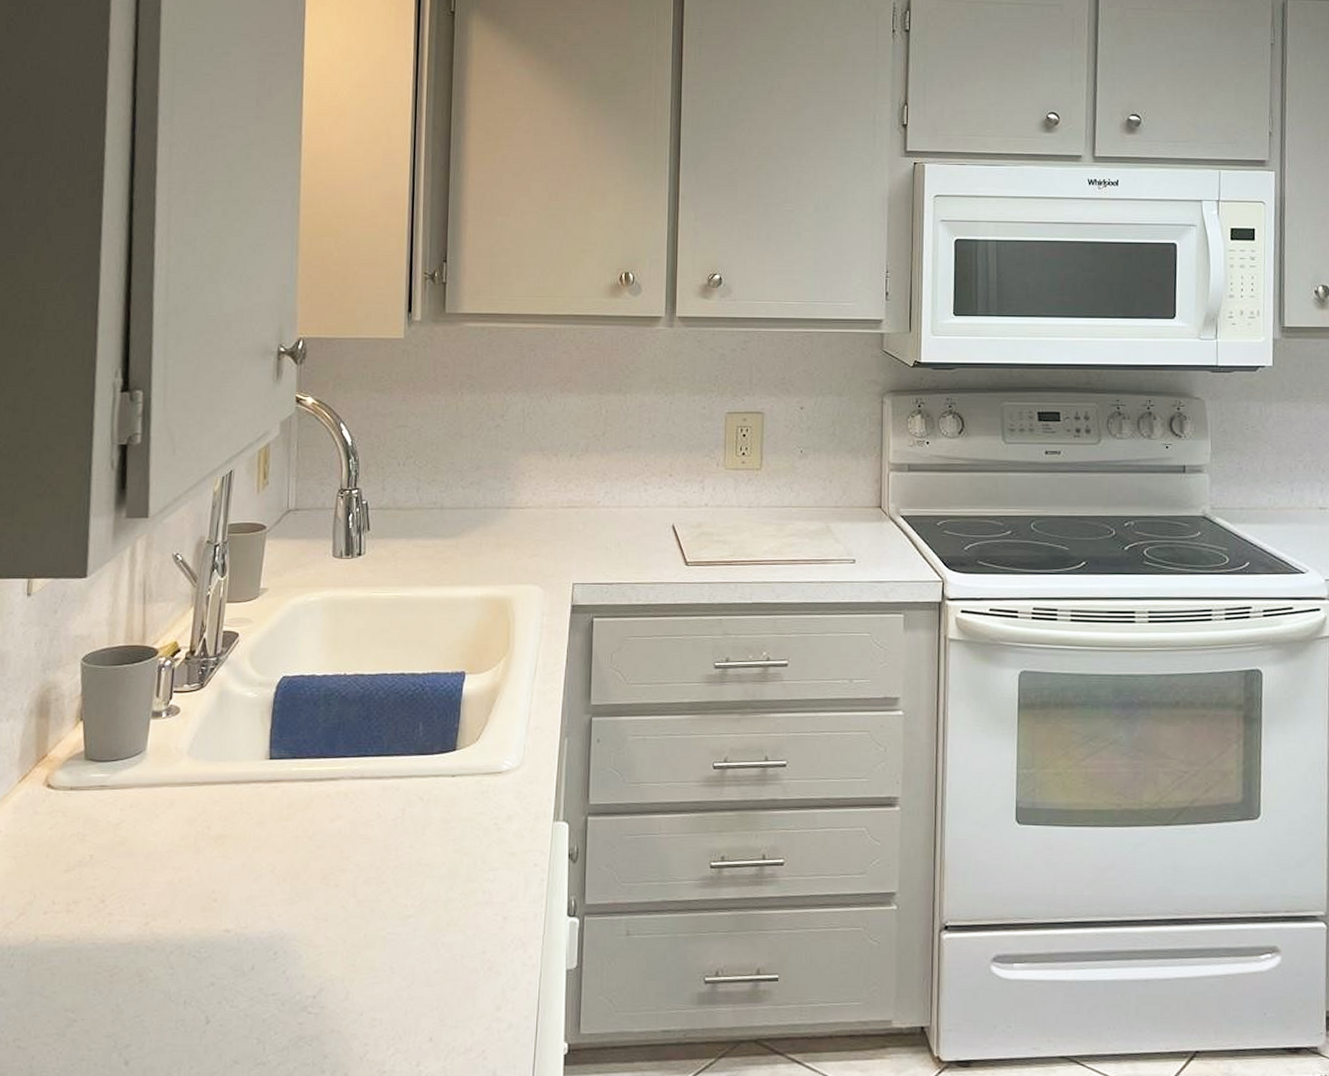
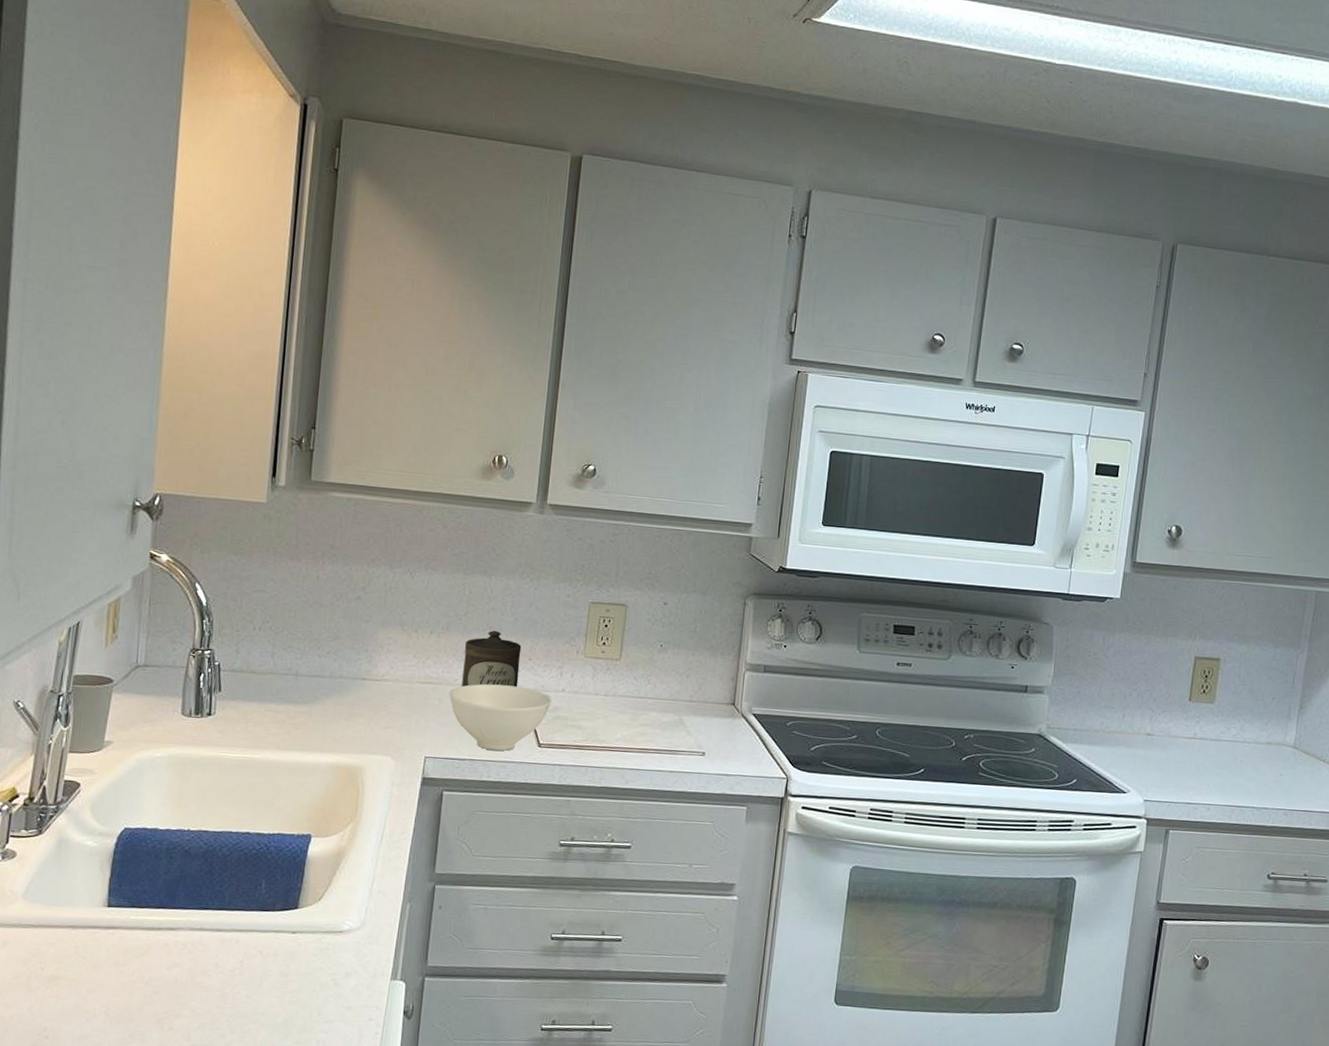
bowl: none [592,504,696,573] -> present [449,683,552,751]
canister: none [604,449,661,508] -> present [462,631,522,688]

